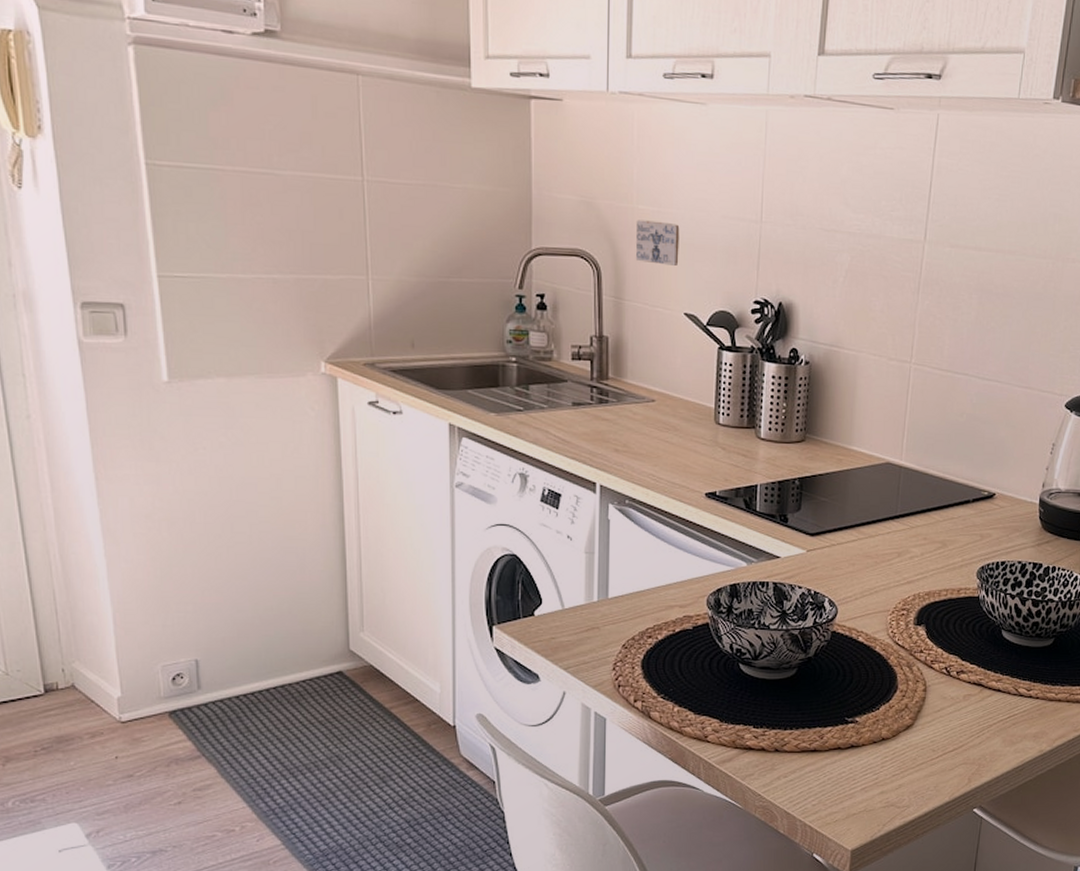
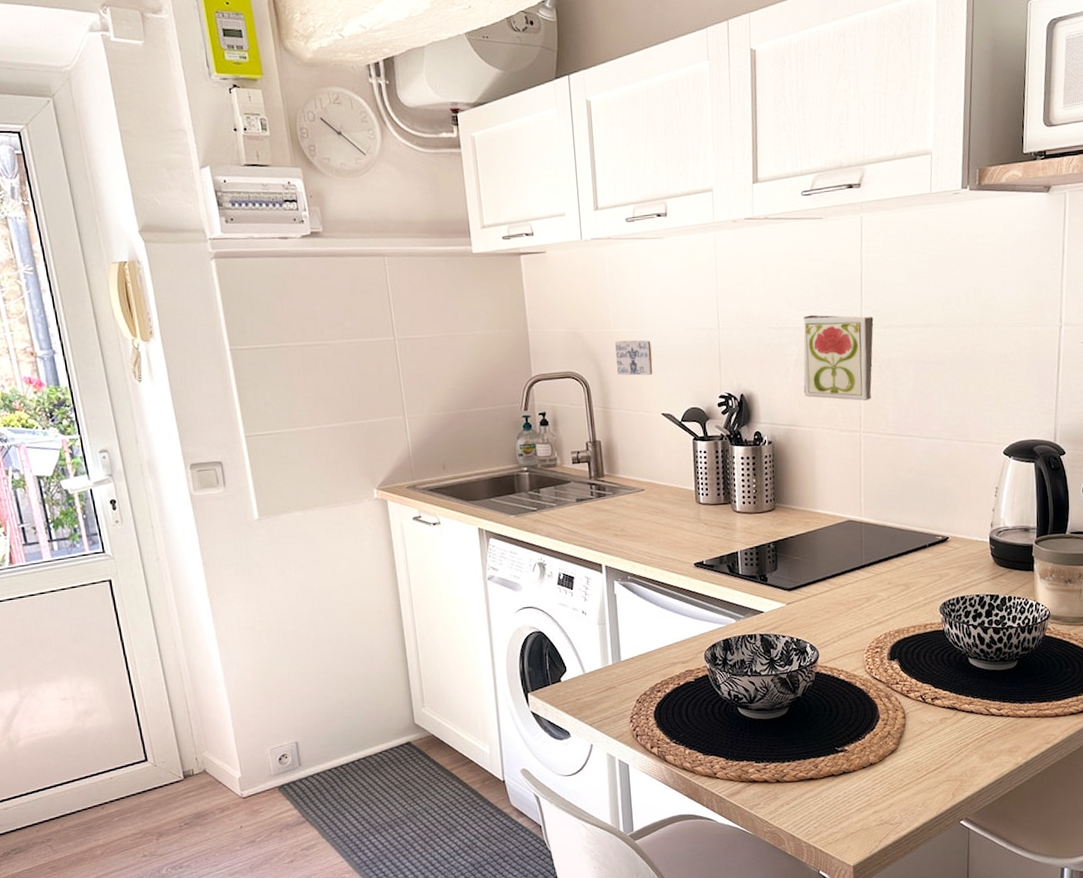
decorative tile: none [851,220,939,328] -> present [803,315,874,401]

